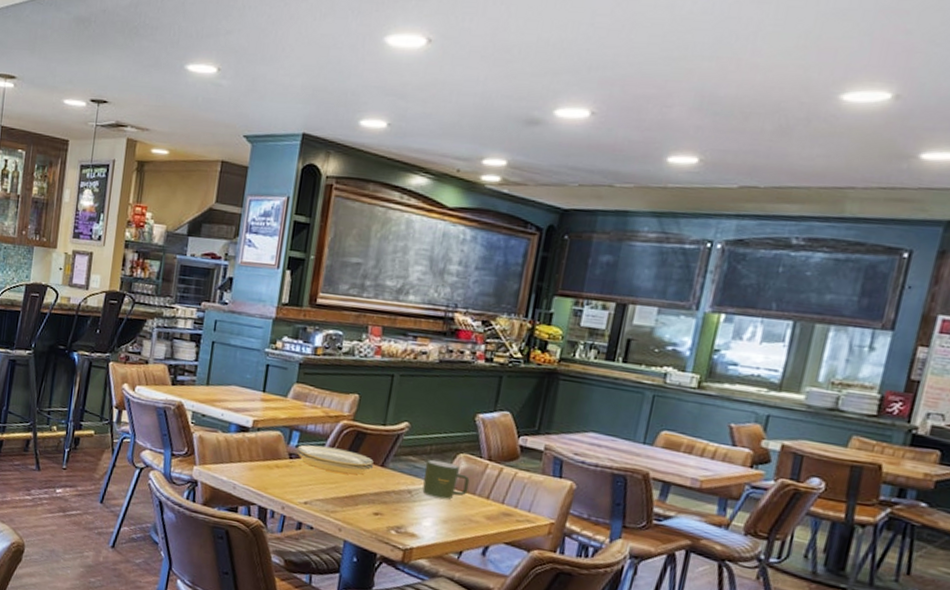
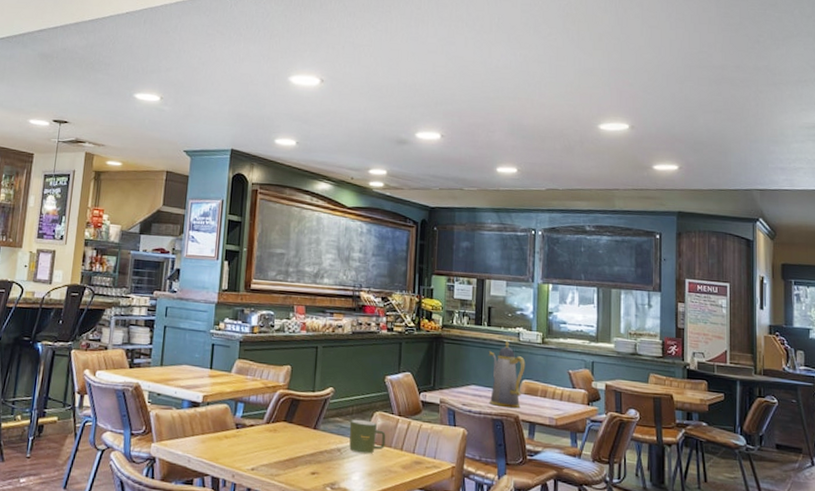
plate: present [296,444,374,475] -> none [242,414,308,439]
coffee pot: none [610,381,670,464] -> present [488,340,526,408]

